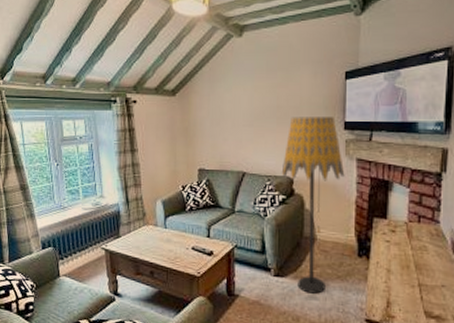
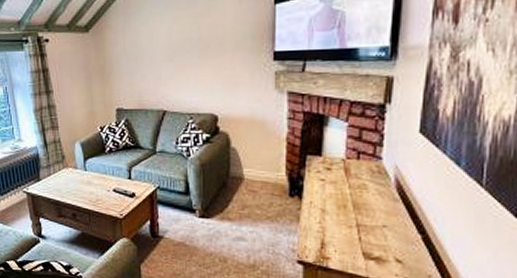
floor lamp: present [281,116,345,294] -> none [204,45,275,235]

